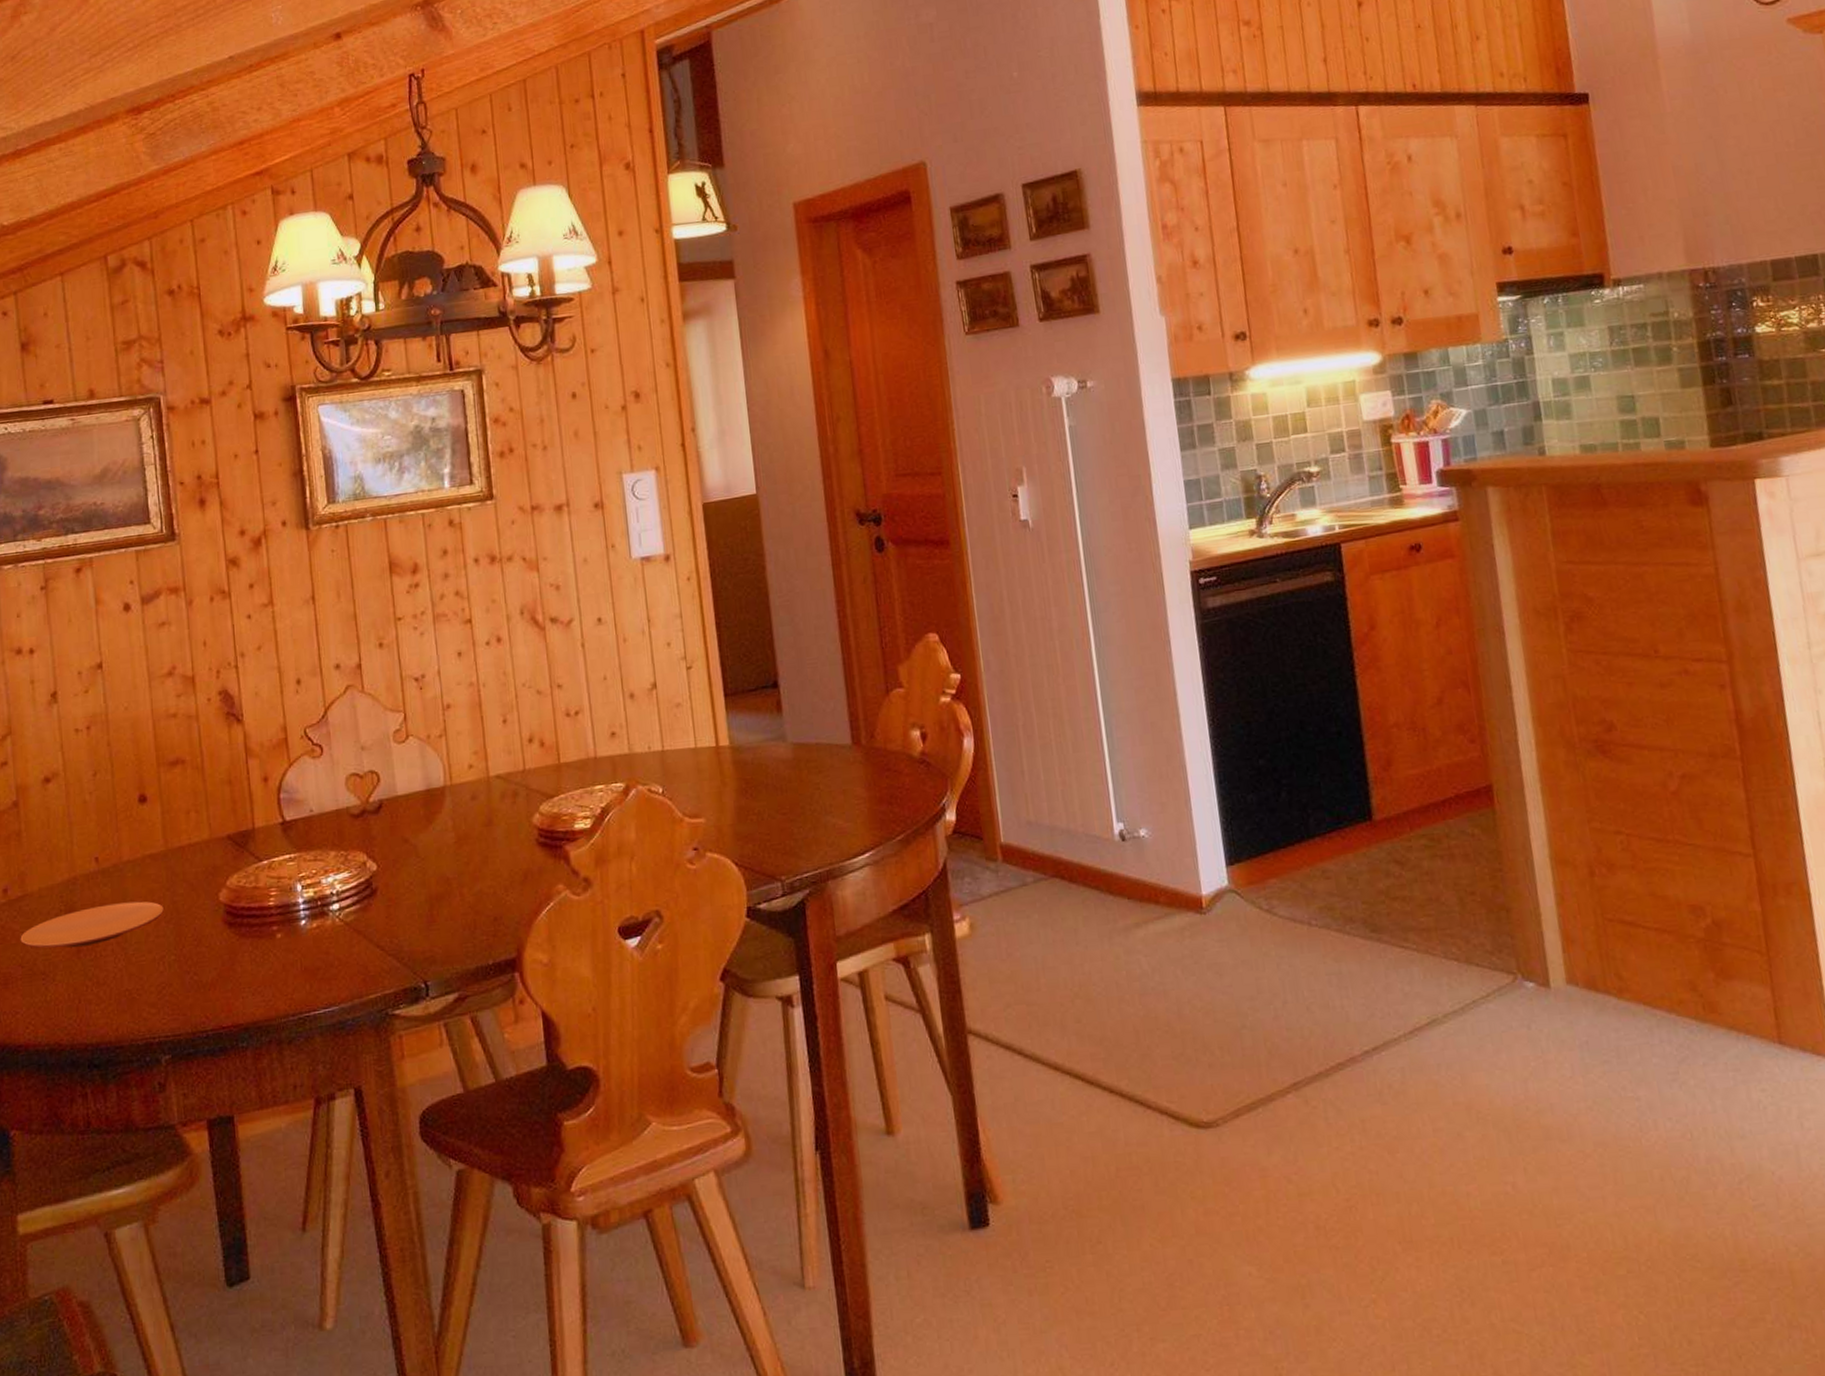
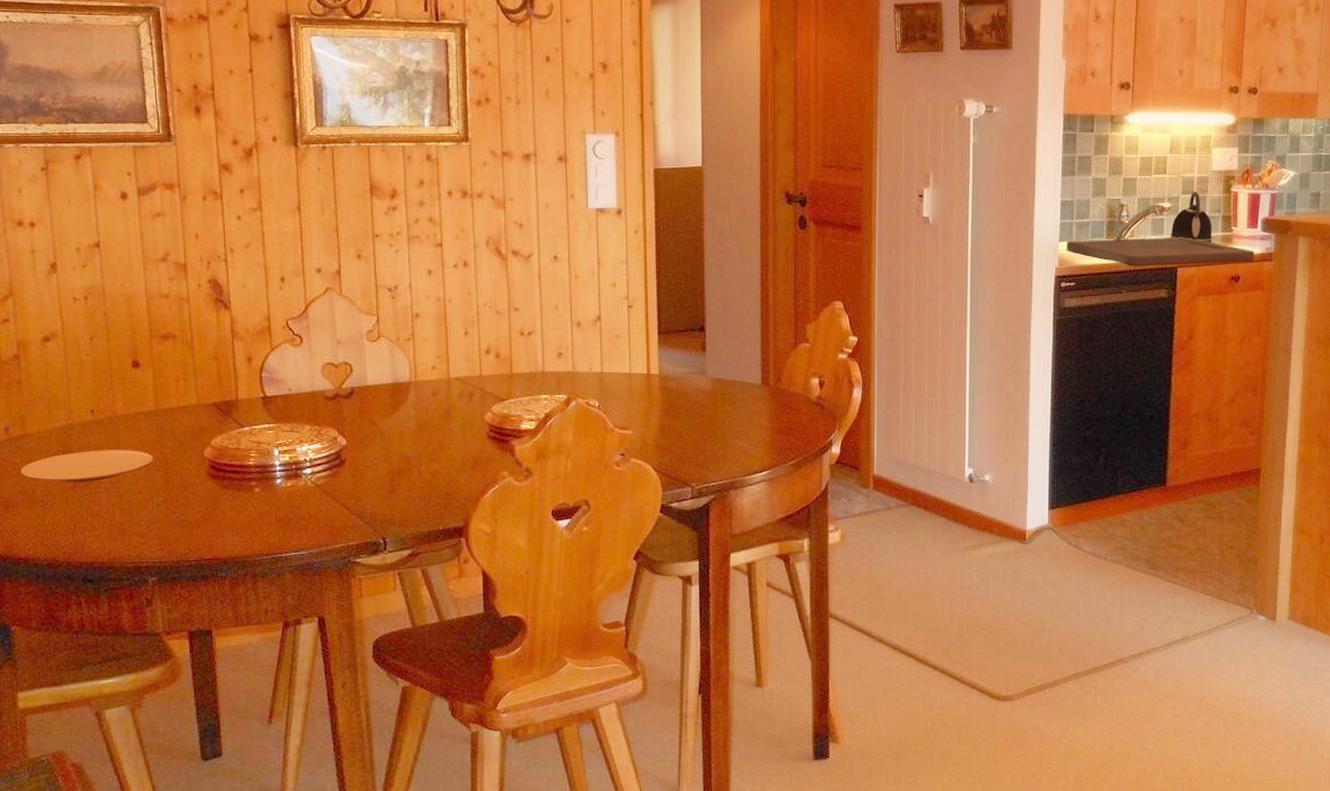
cutting board: none [1198,504,1436,548] -> present [1066,237,1255,266]
kettle: none [1325,448,1379,509] -> present [1170,191,1213,243]

